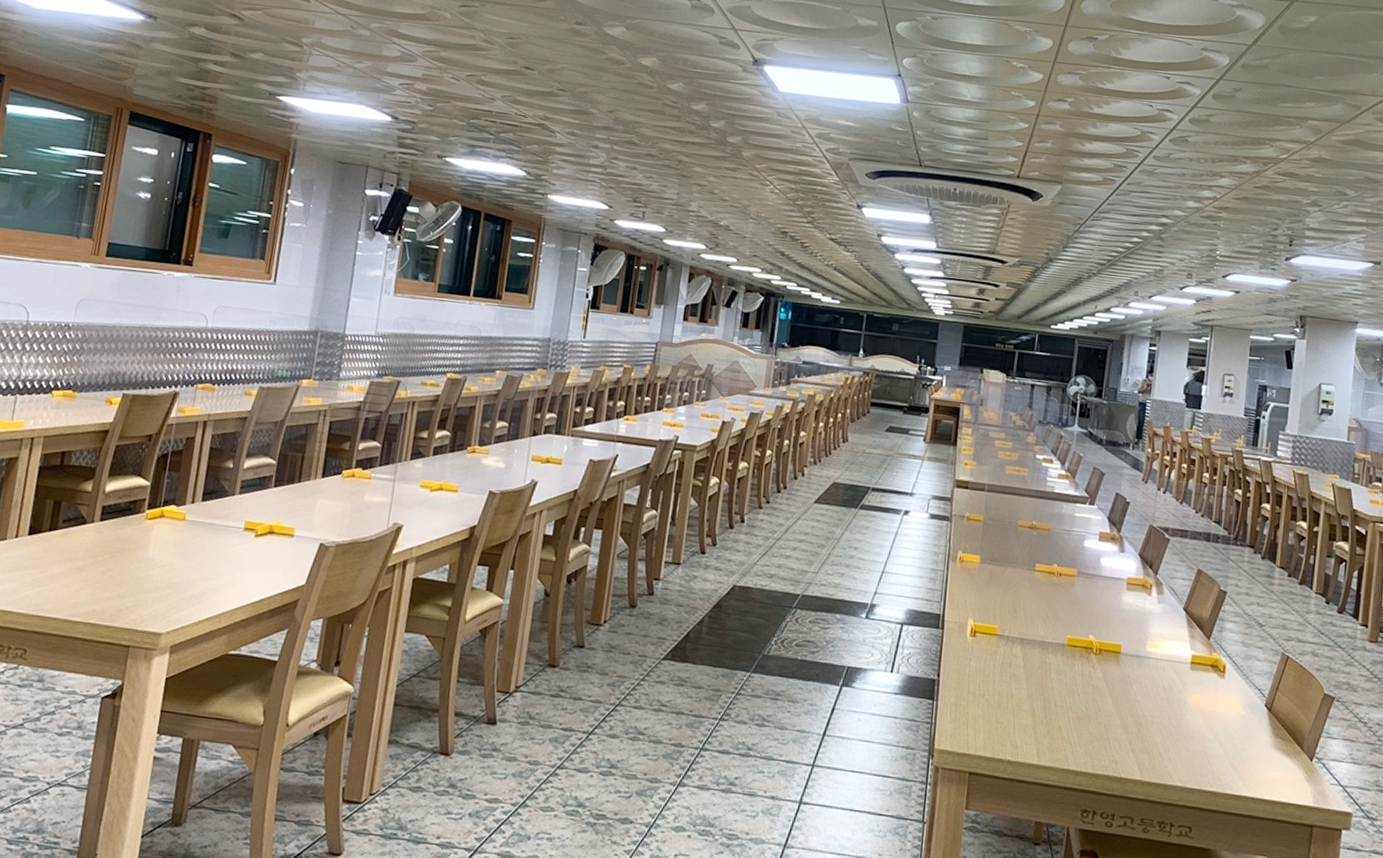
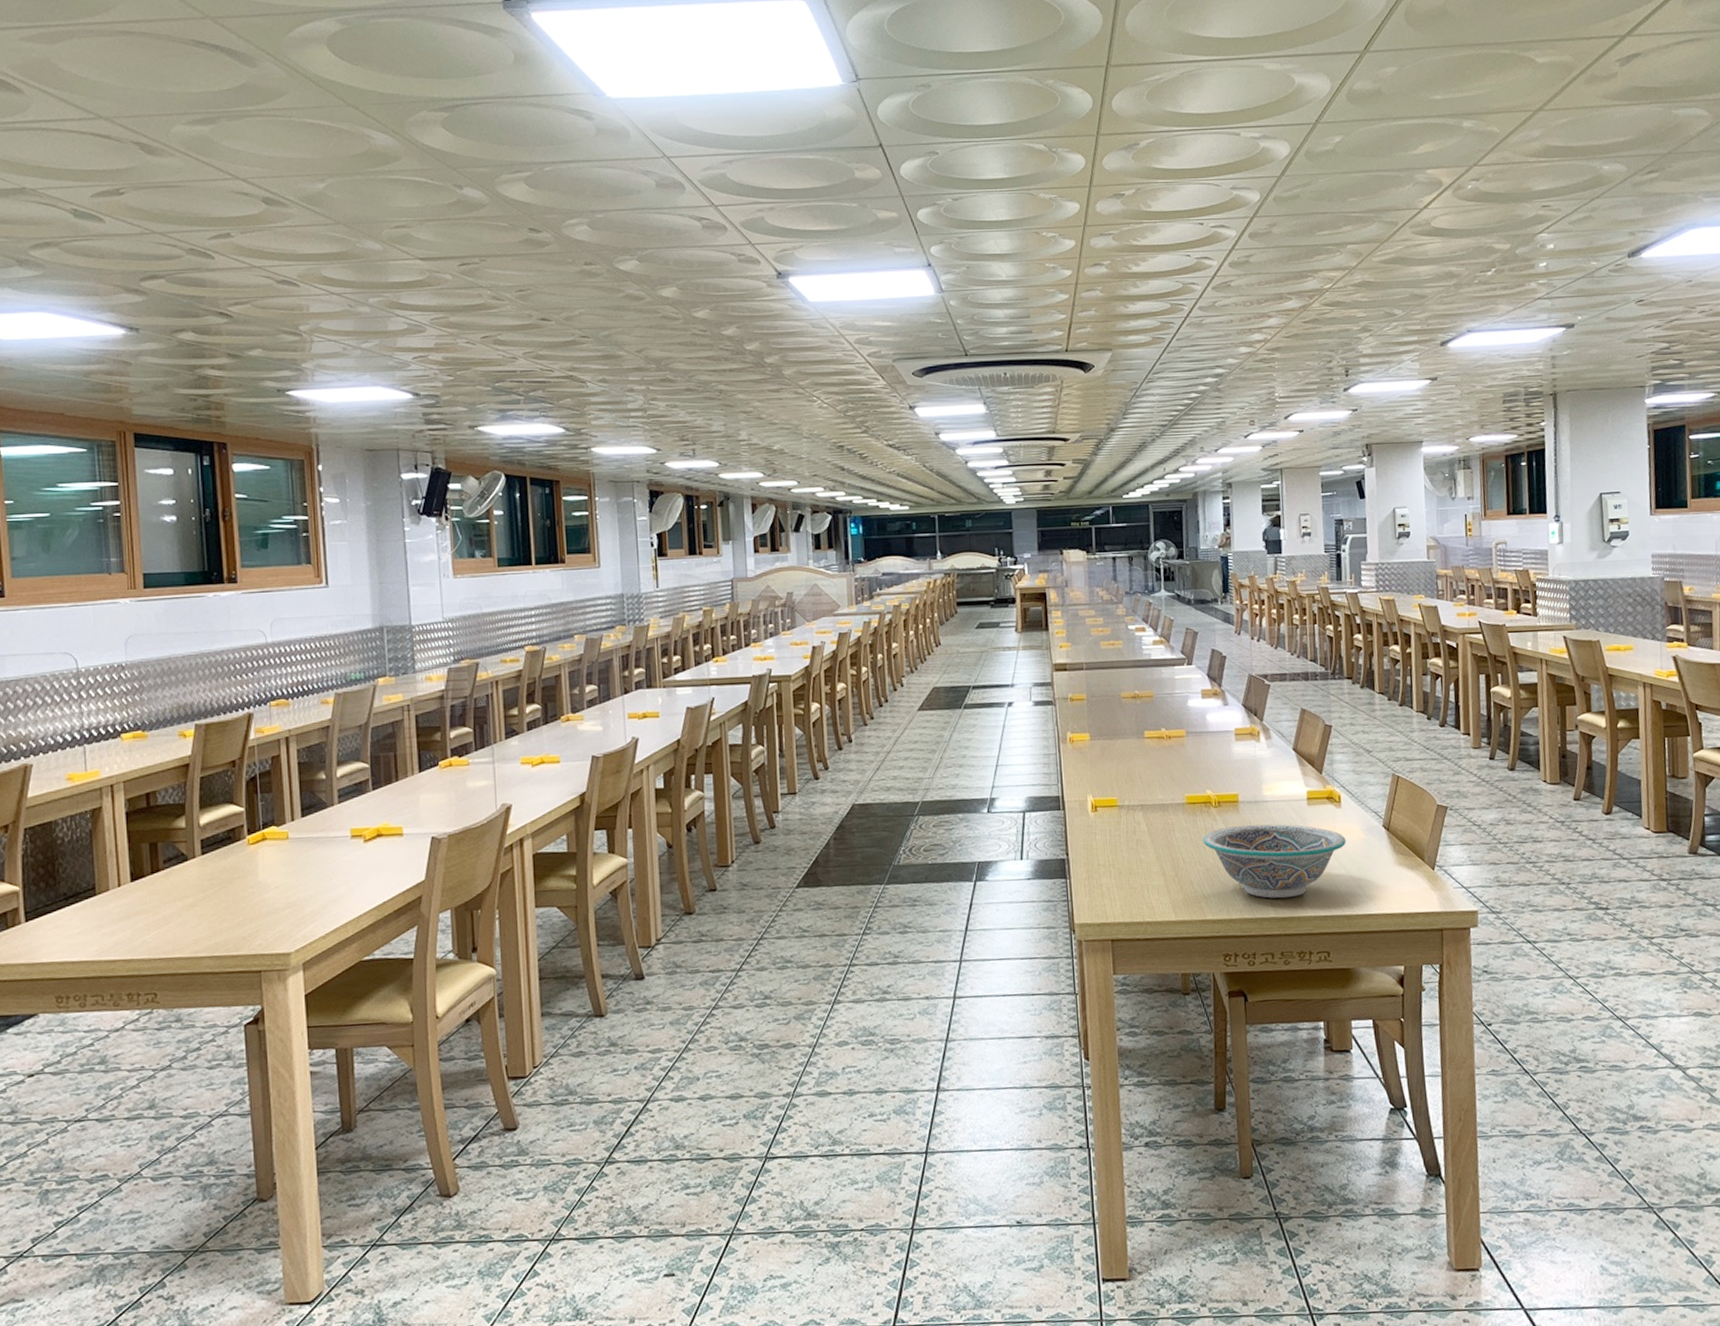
bowl: none [1078,677,1225,763] -> present [1202,824,1346,899]

